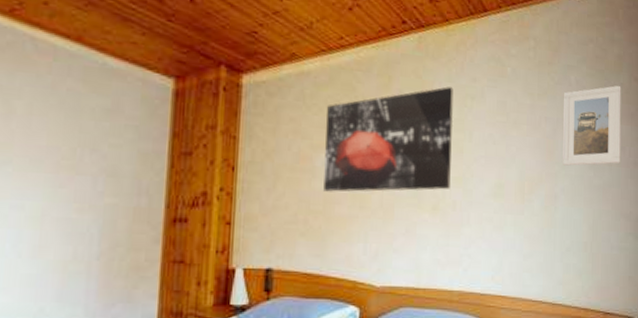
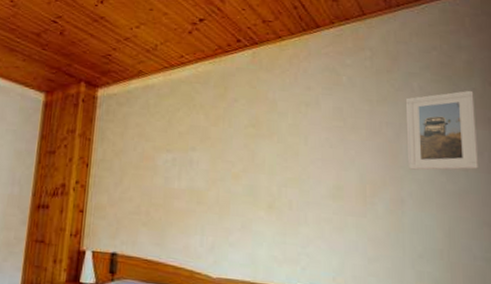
wall art: present [323,86,453,192] -> none [164,95,287,190]

